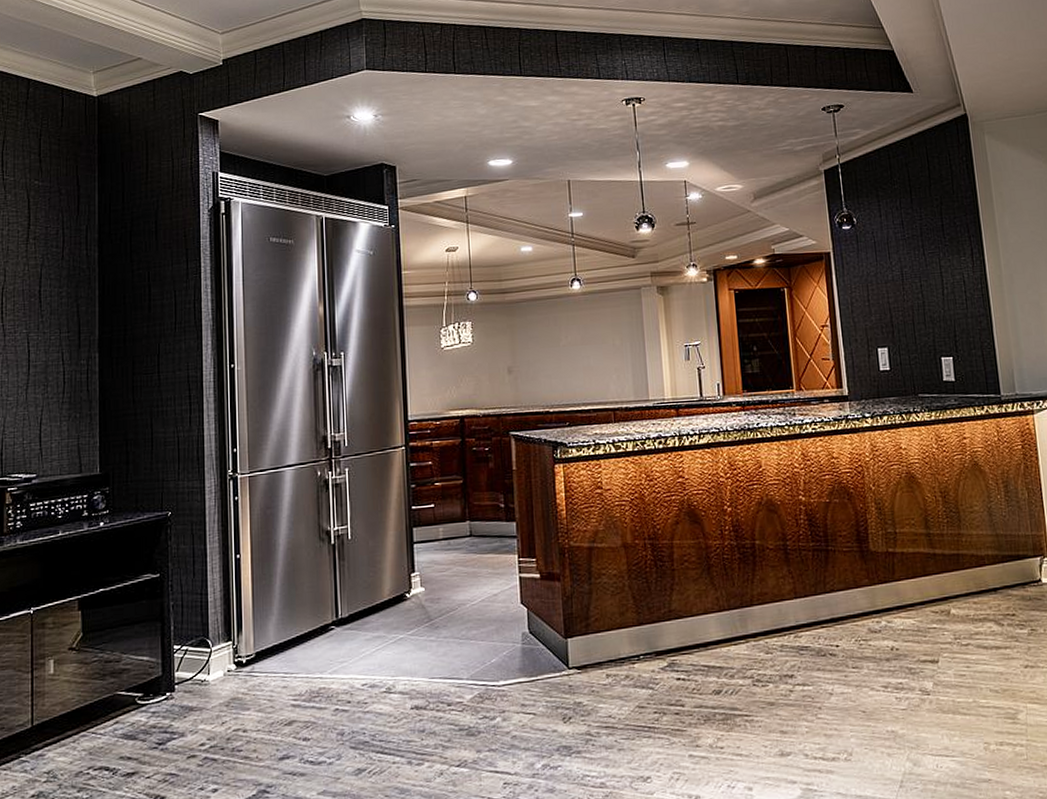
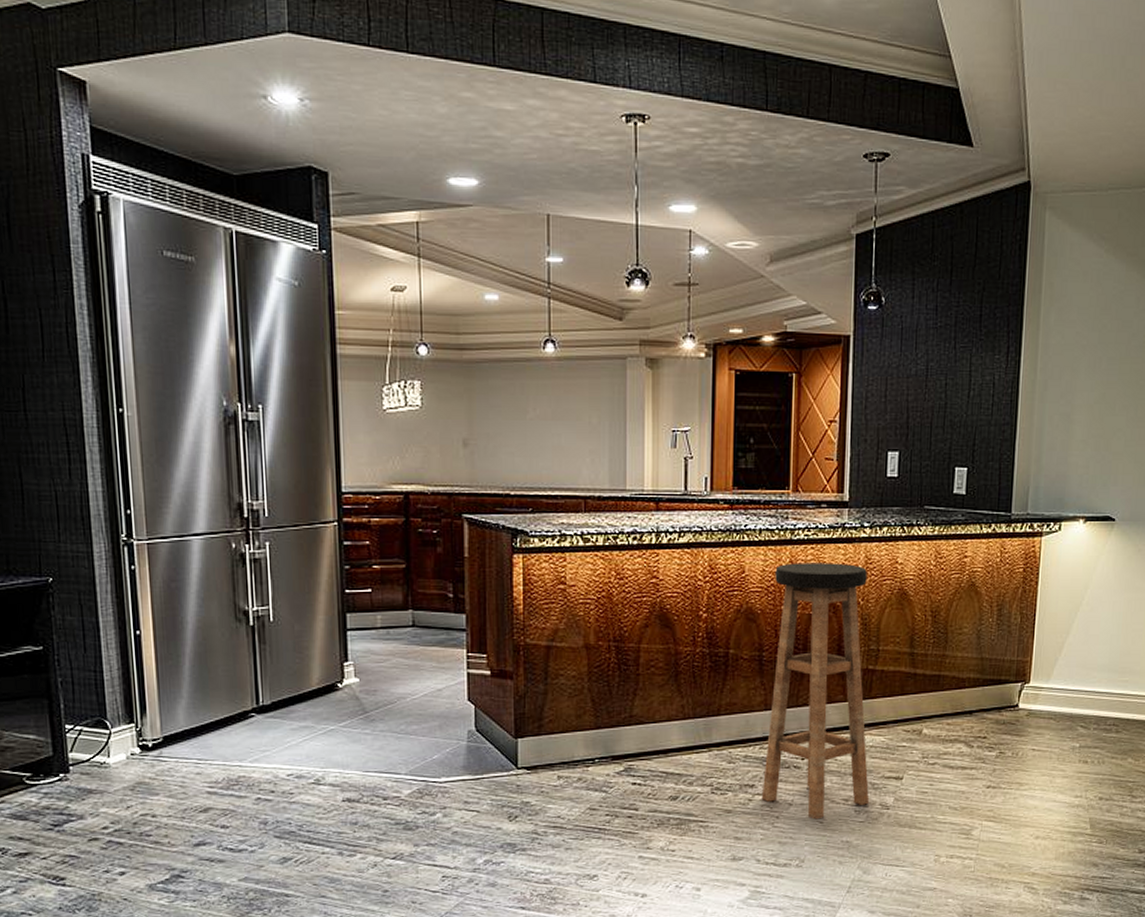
bar stool: none [789,452,909,709] -> present [761,563,870,820]

